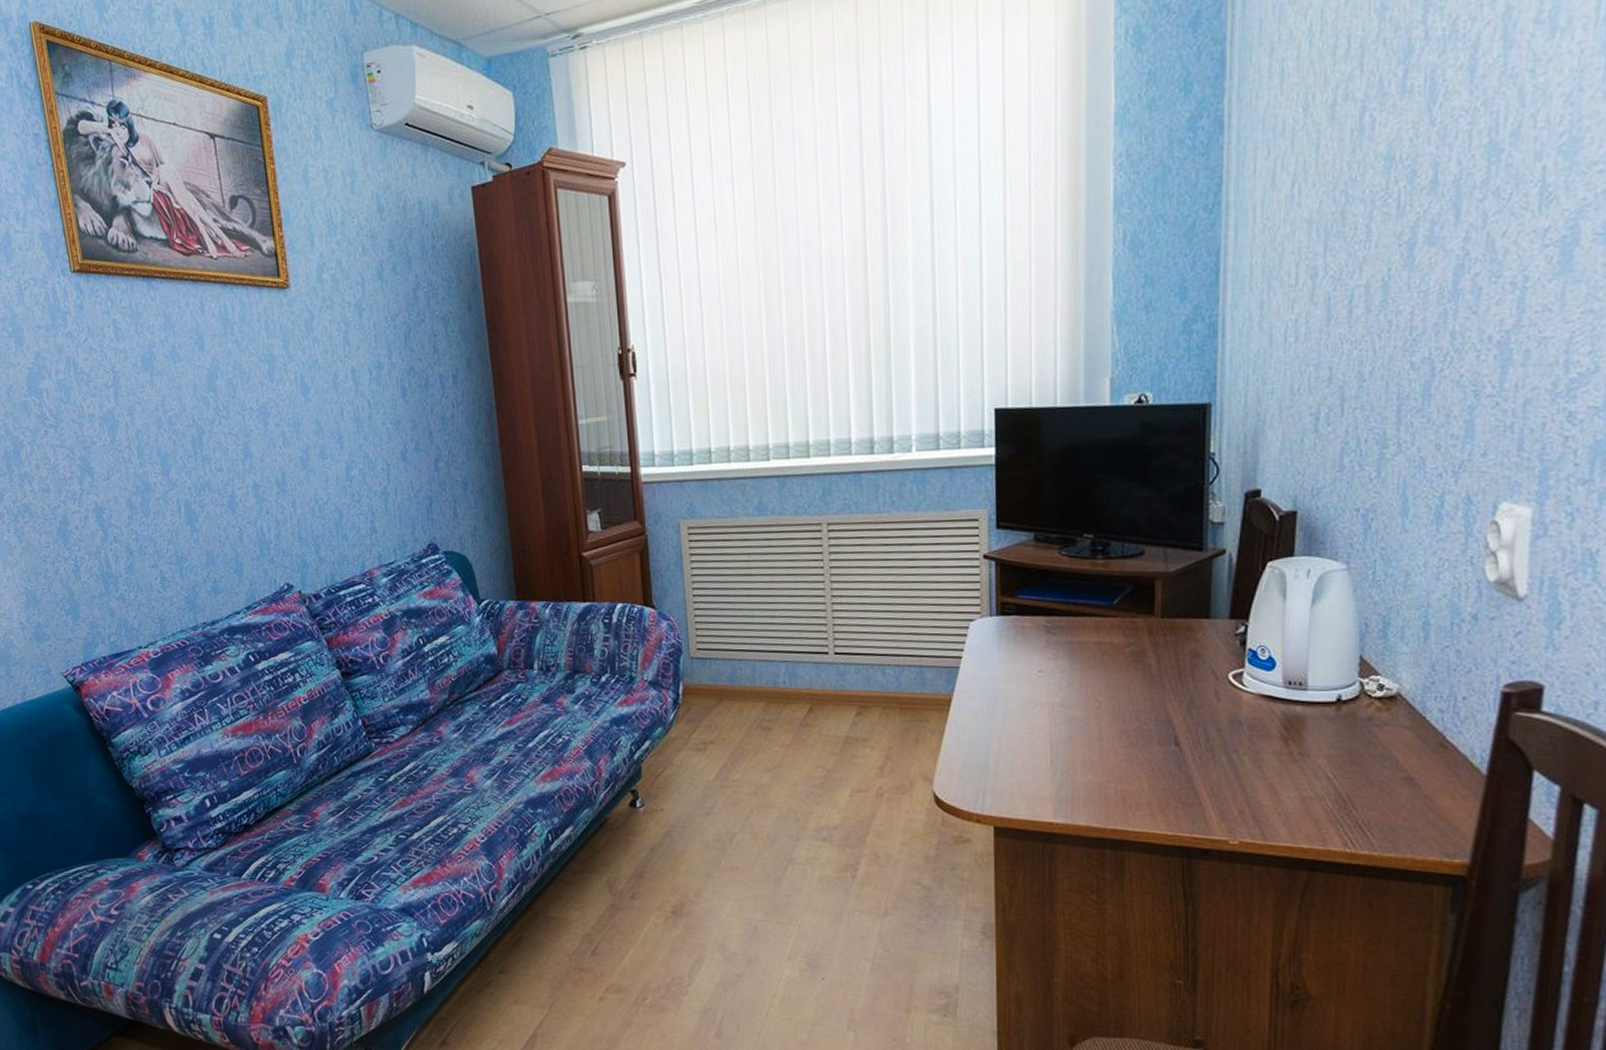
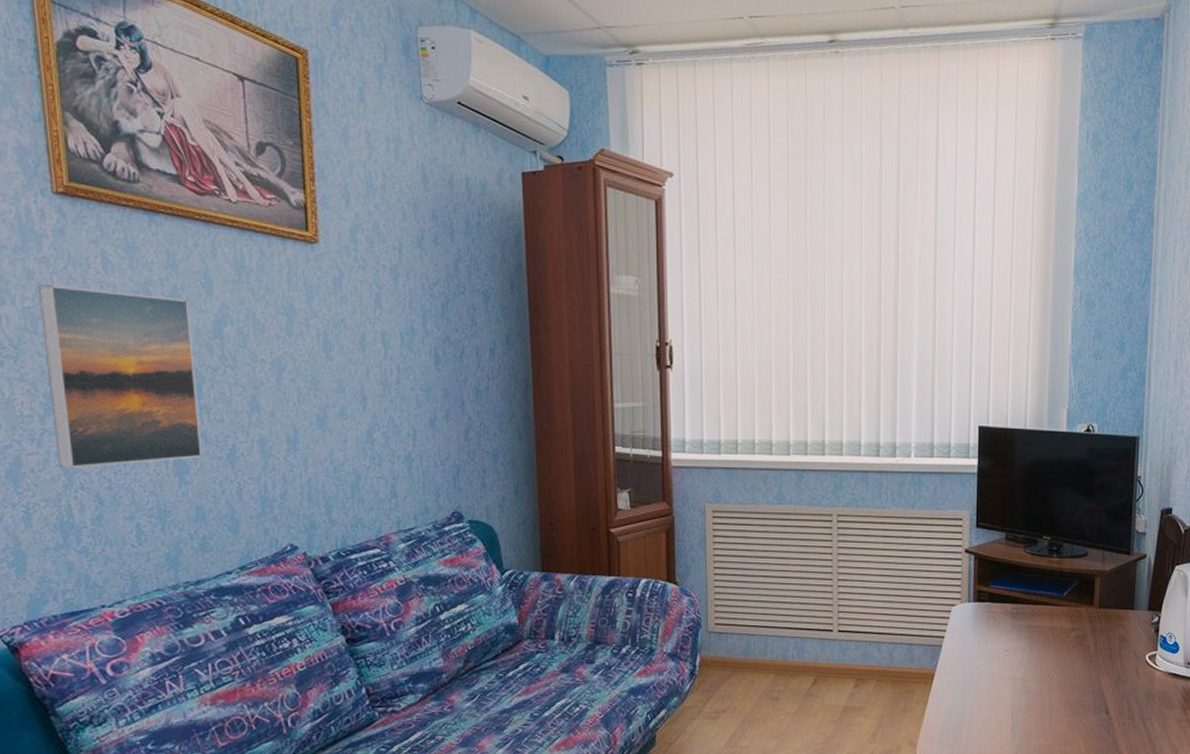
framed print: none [67,356,208,524] -> present [37,285,203,468]

